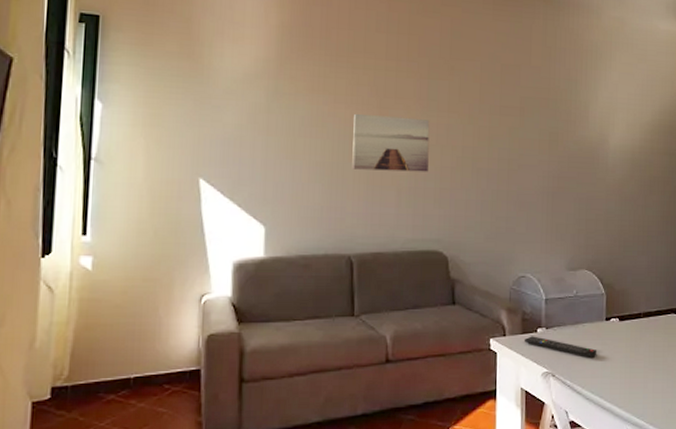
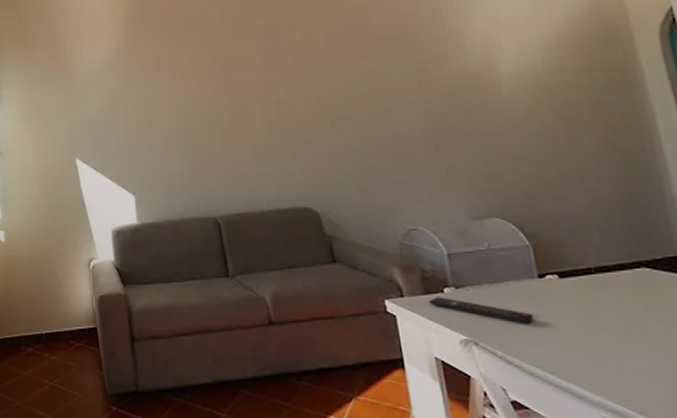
wall art: present [352,113,430,172] -> none [200,77,283,135]

